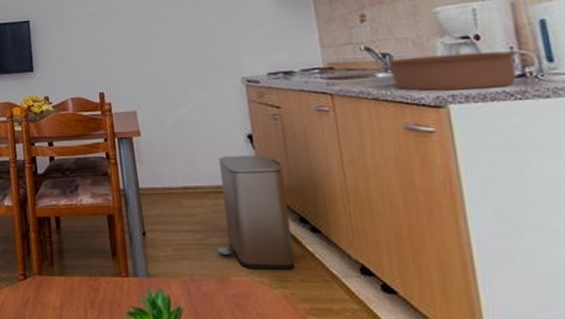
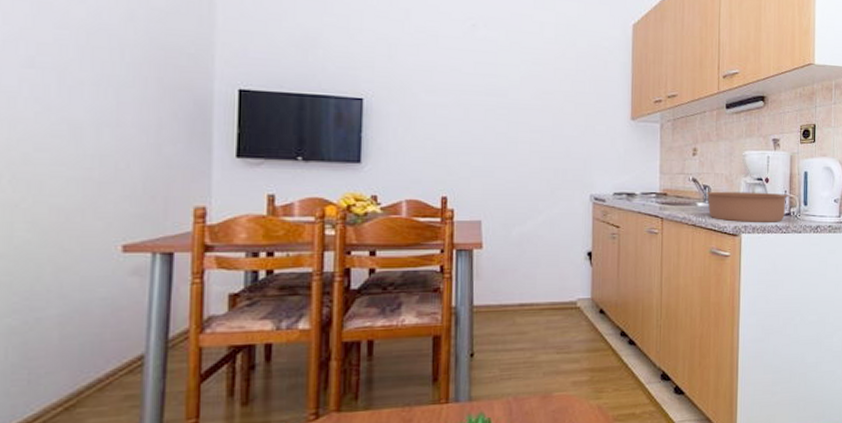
pedal bin: present [217,154,295,270] -> none [544,272,613,384]

